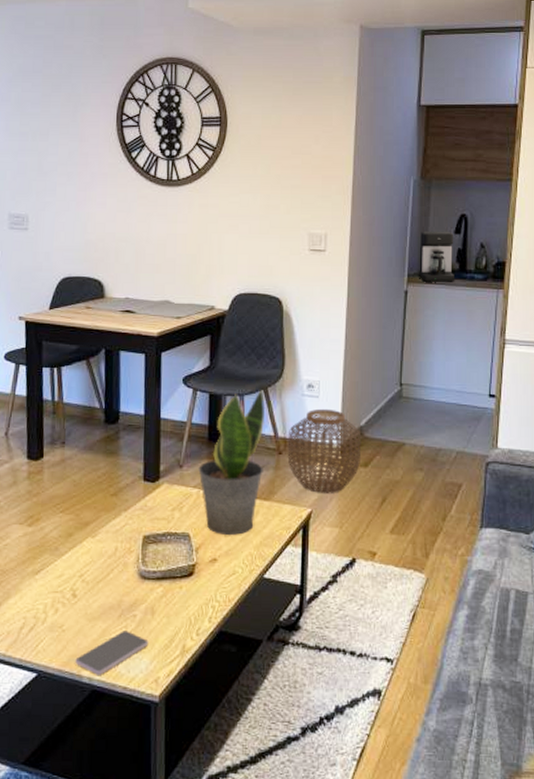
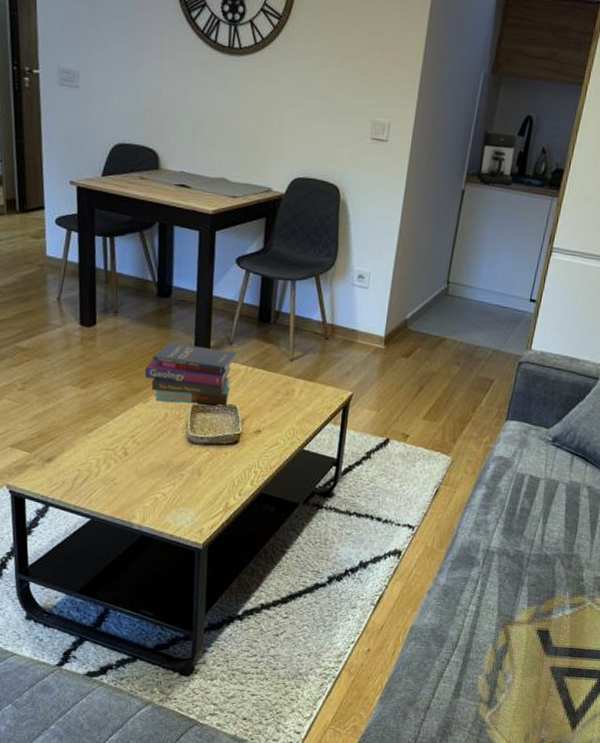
smartphone: present [75,631,149,675] -> none [126,487,195,524]
books: none [93,470,189,534] -> present [144,342,238,405]
potted plant: present [198,390,266,536] -> none [247,277,316,411]
woven basket: present [287,408,362,493] -> none [333,299,406,379]

